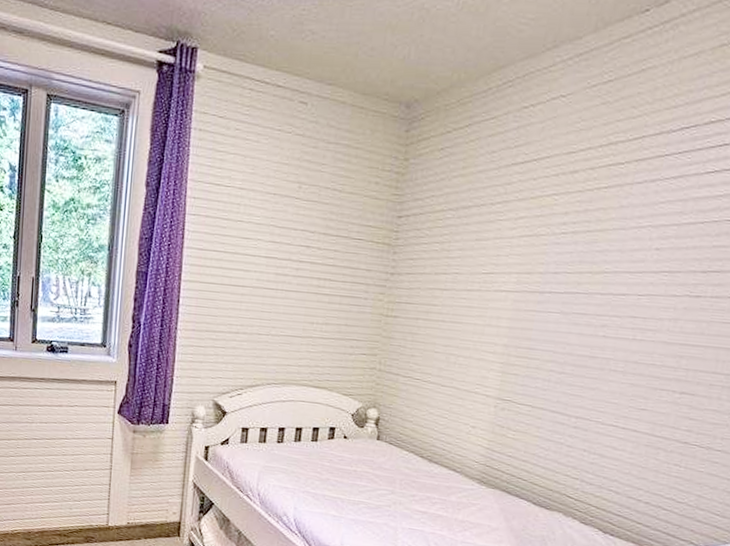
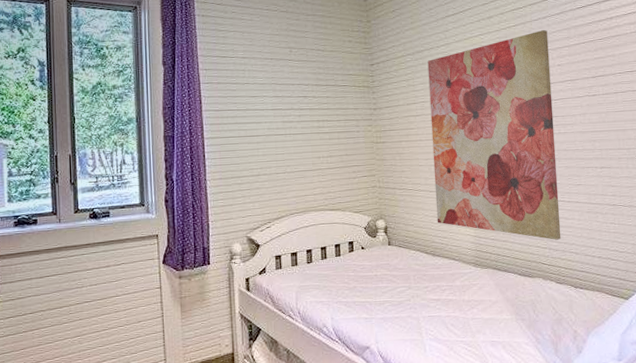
wall art: none [443,198,653,472] -> present [427,30,561,240]

